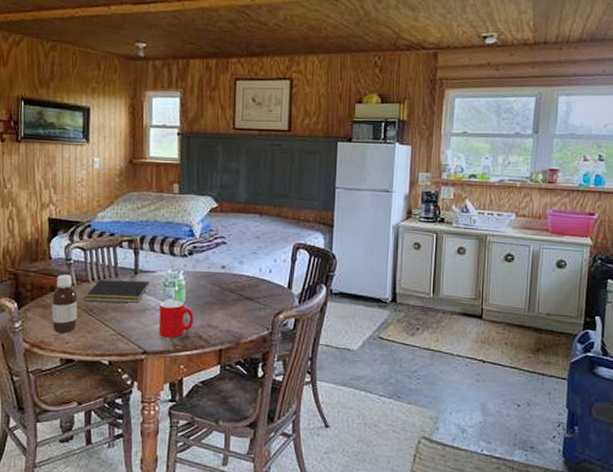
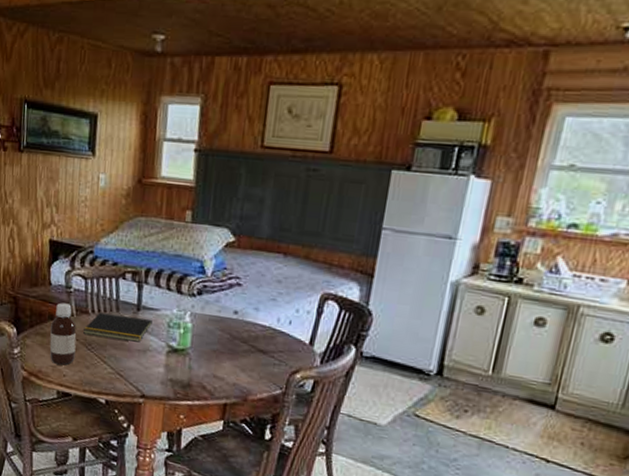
cup: present [158,299,194,338] -> none [159,342,199,385]

